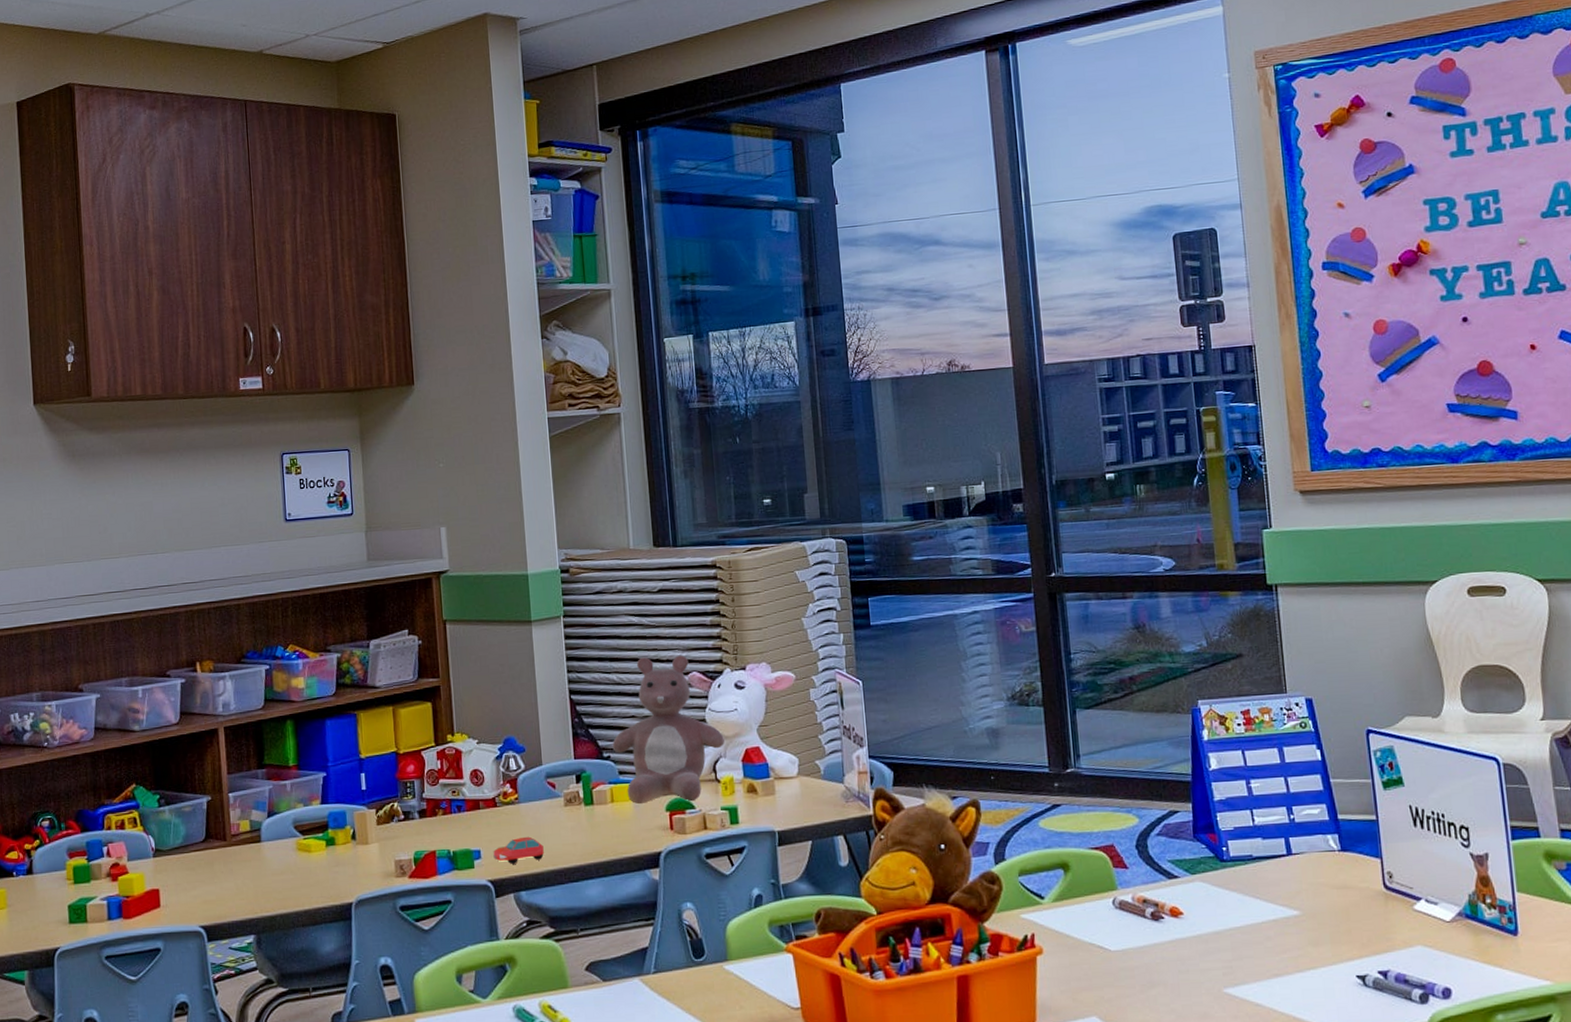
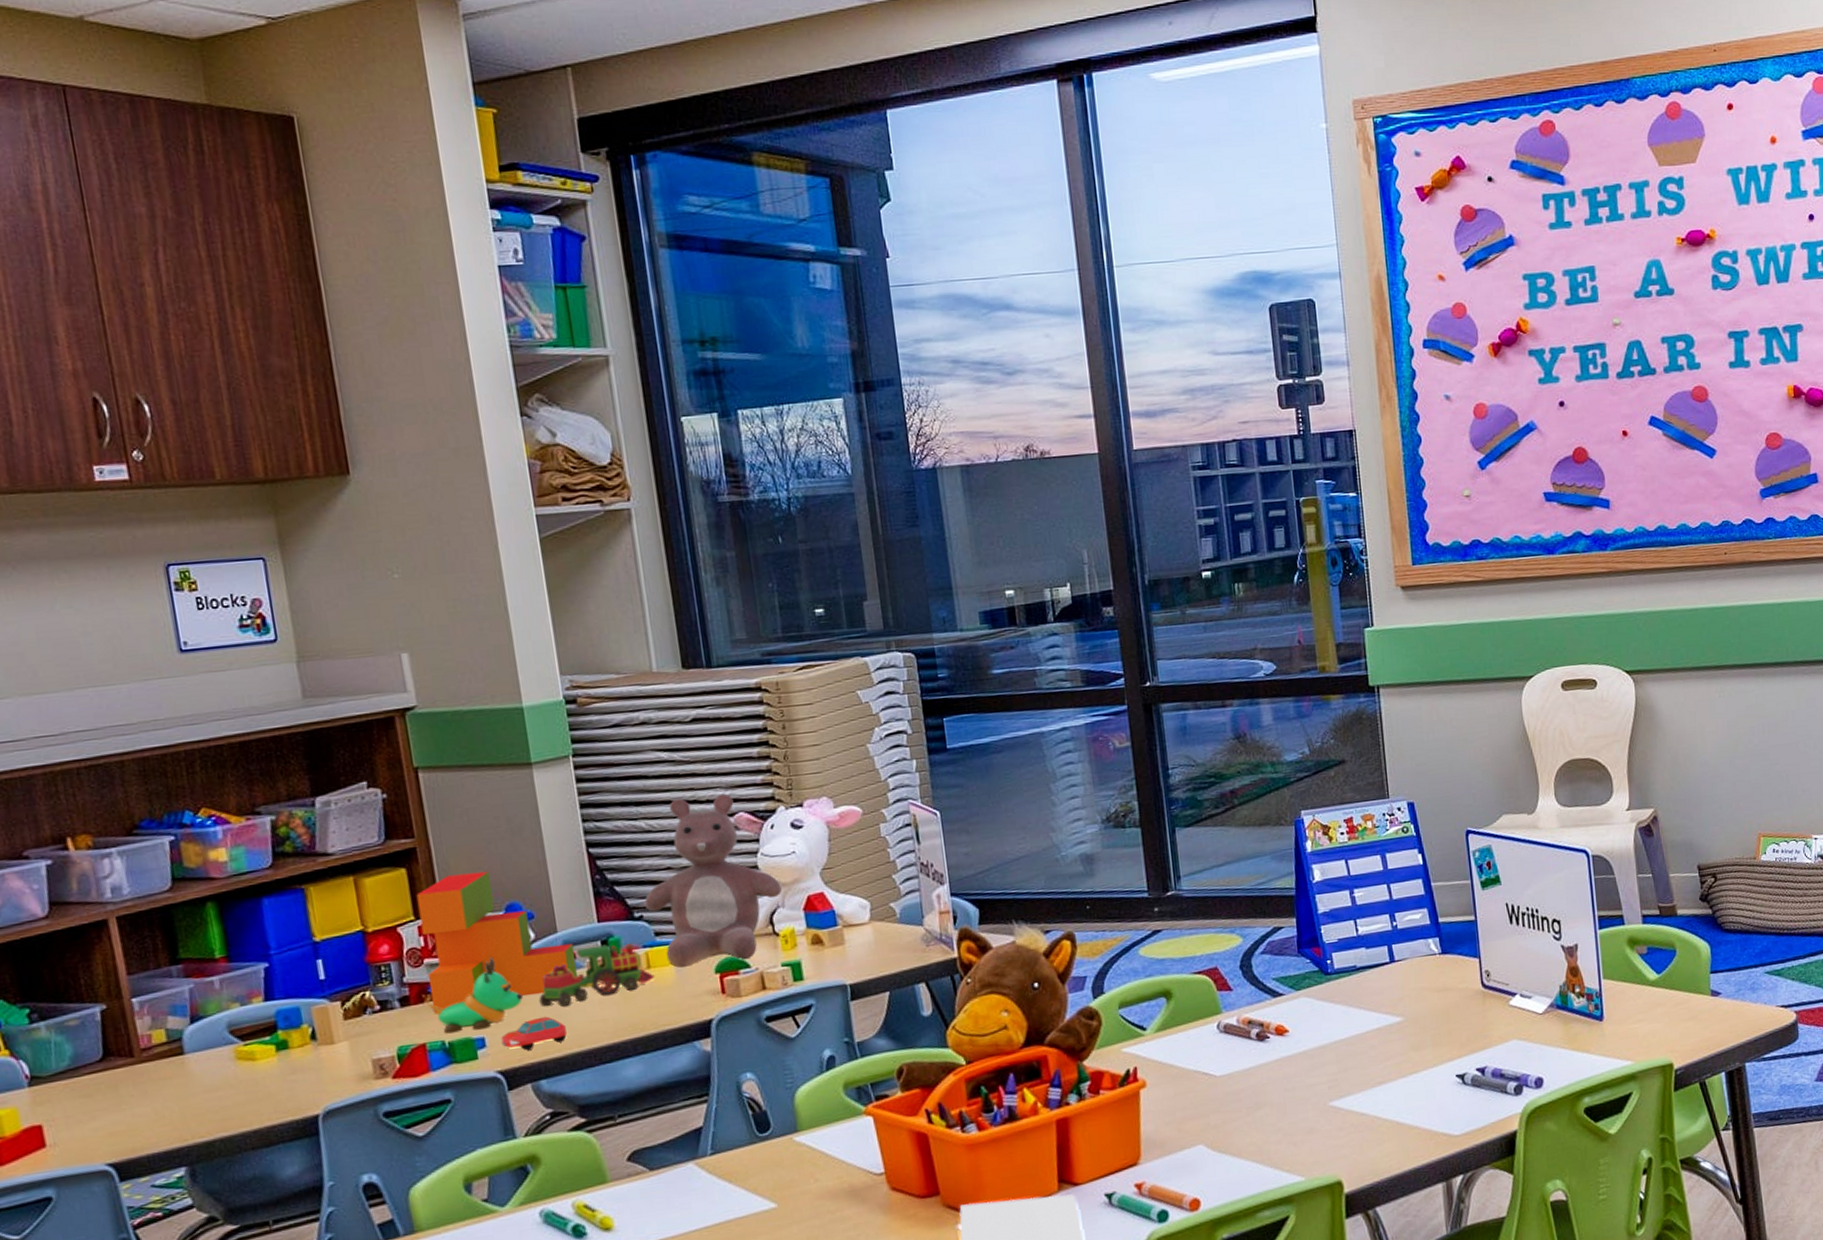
toy blocks: none [437,709,556,827] -> present [416,871,578,1014]
toy animal: none [440,781,513,844] -> present [429,956,524,1034]
toy train: none [524,778,617,829] -> present [539,943,655,1007]

